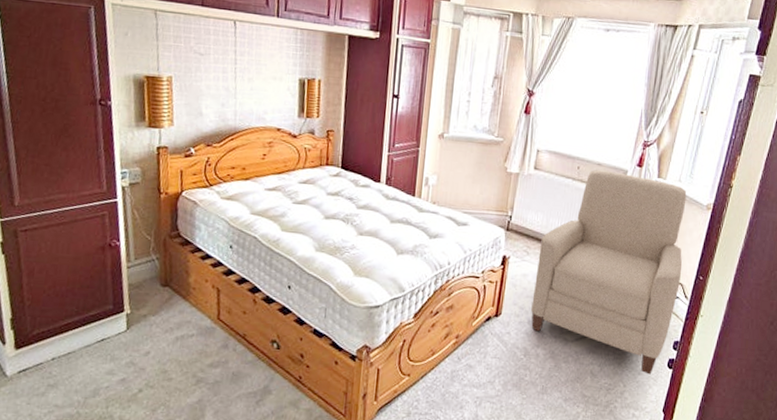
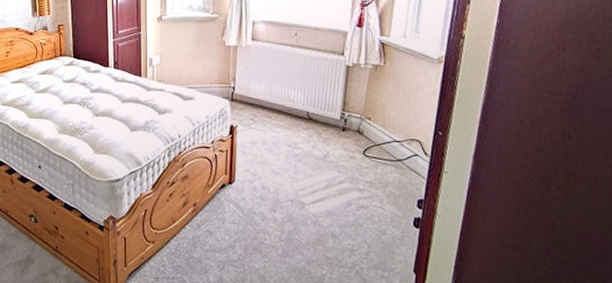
chair: present [531,170,687,375] -> none [264,34,418,235]

